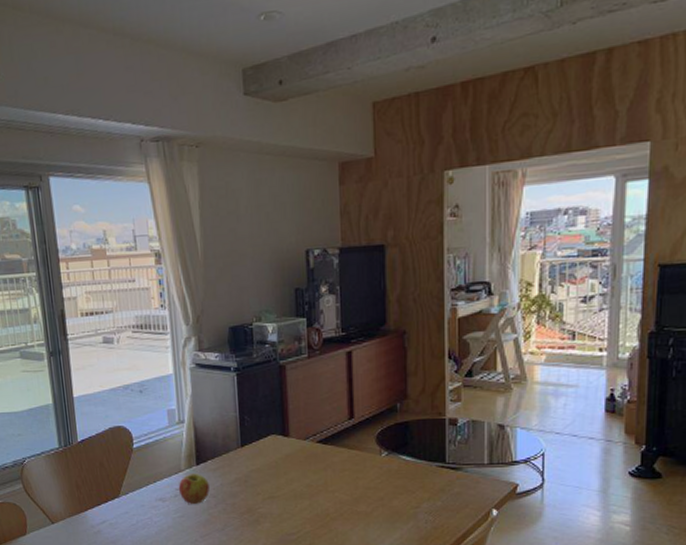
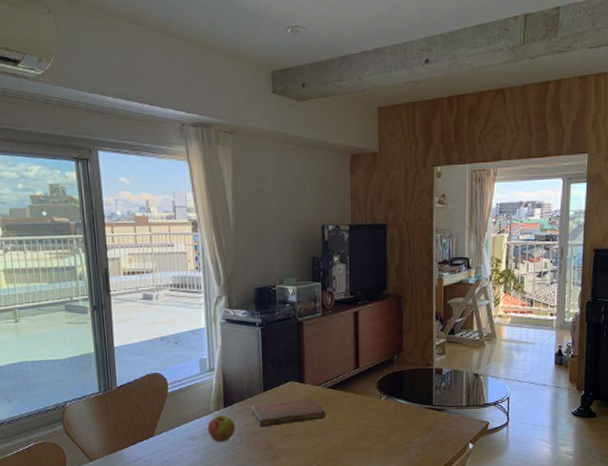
notebook: none [227,454,315,488] -> present [251,398,326,427]

